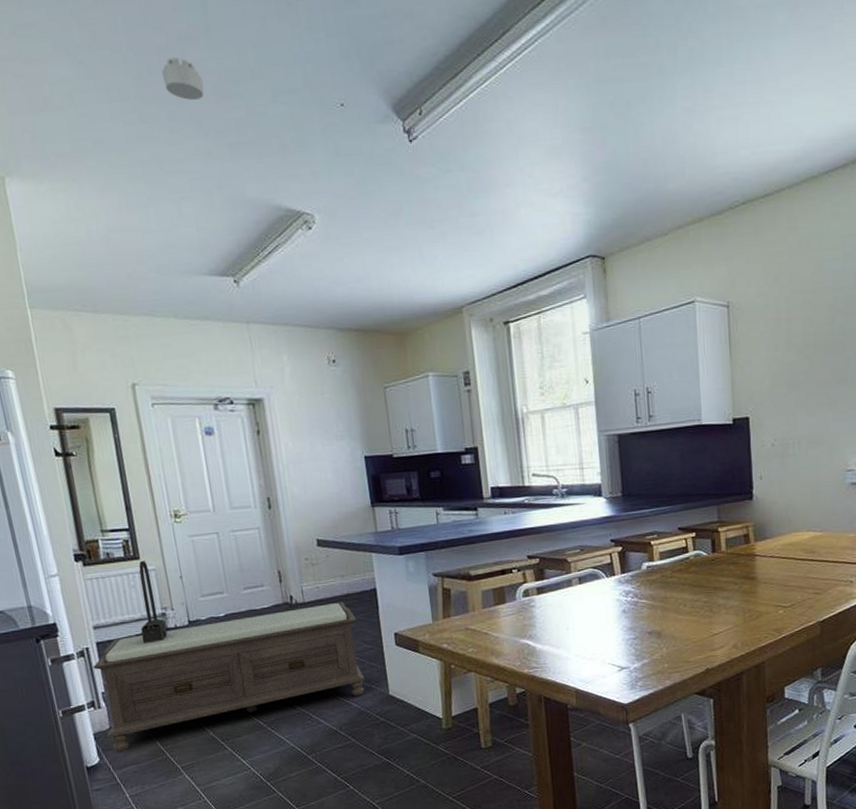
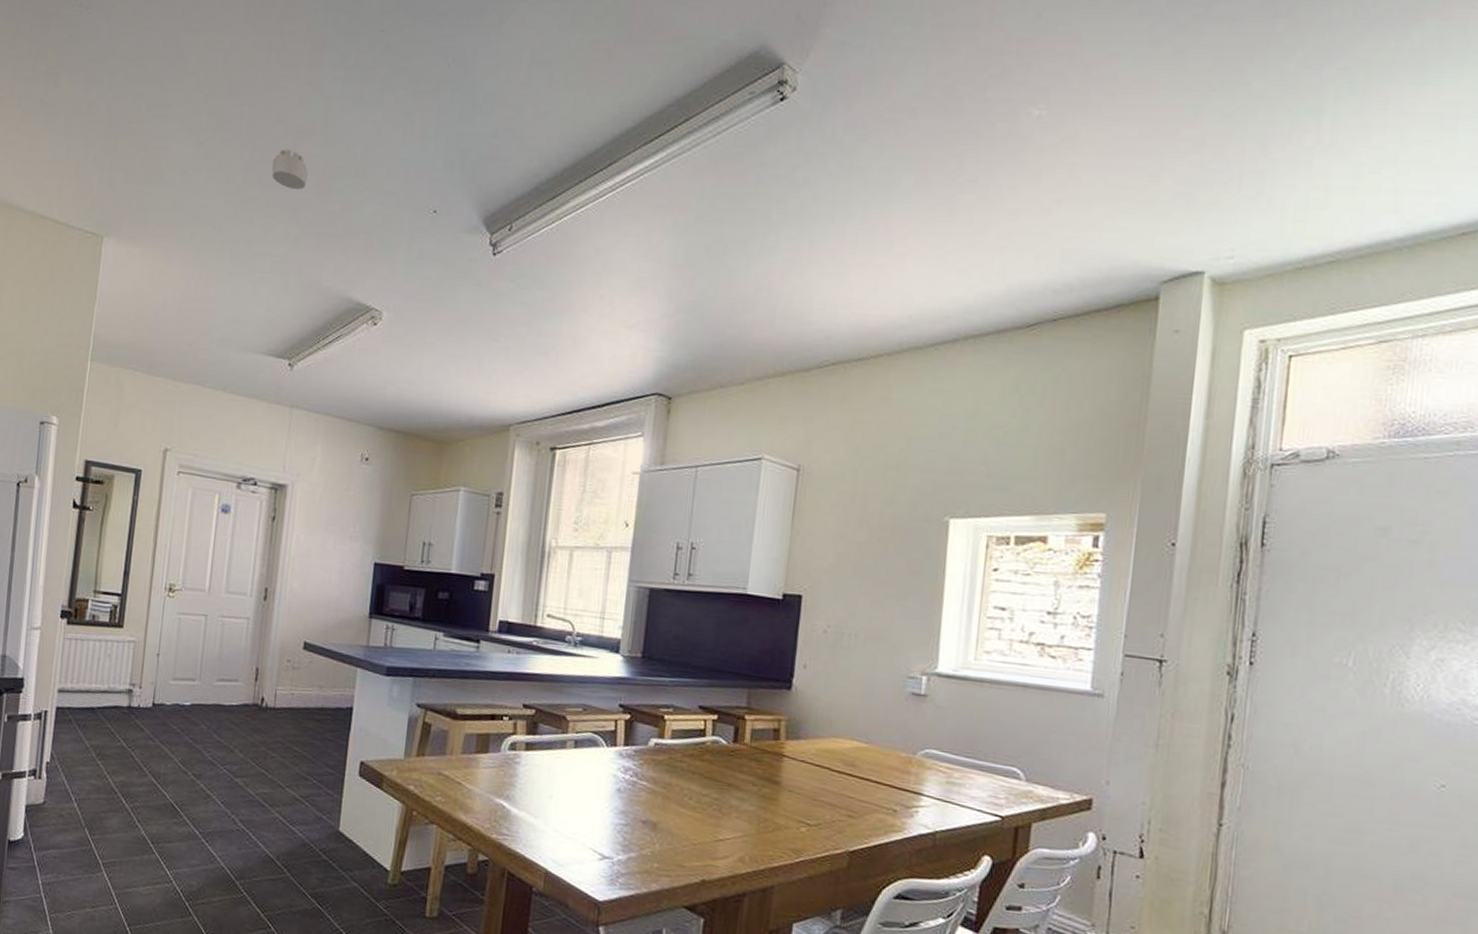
bench: present [93,601,365,752] -> none [38,707,325,832]
satchel: present [138,561,168,644] -> none [101,630,130,720]

